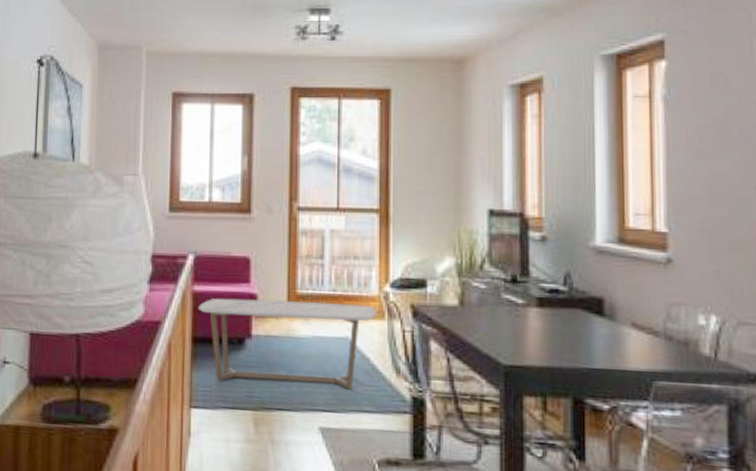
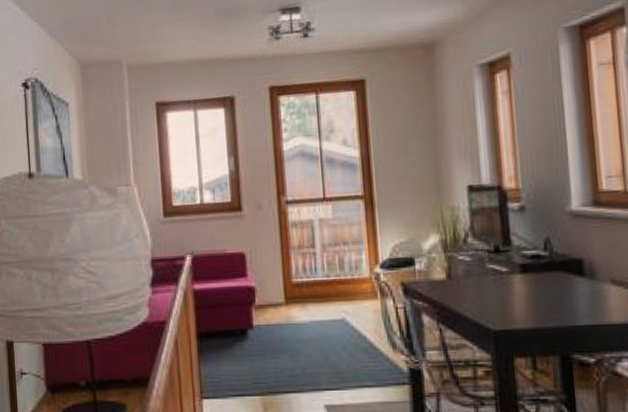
coffee table: present [197,298,376,390] -> none [199,287,369,371]

